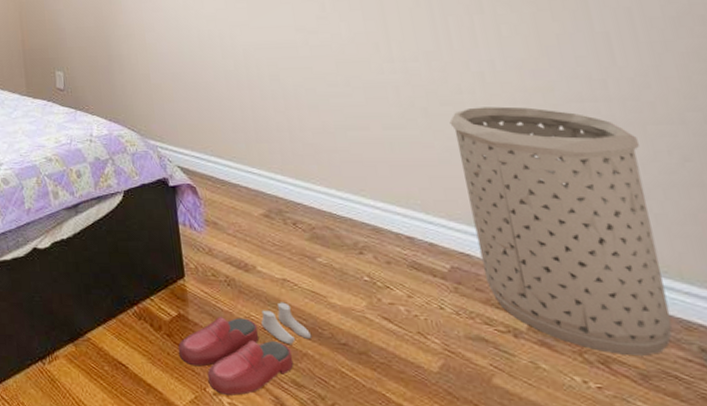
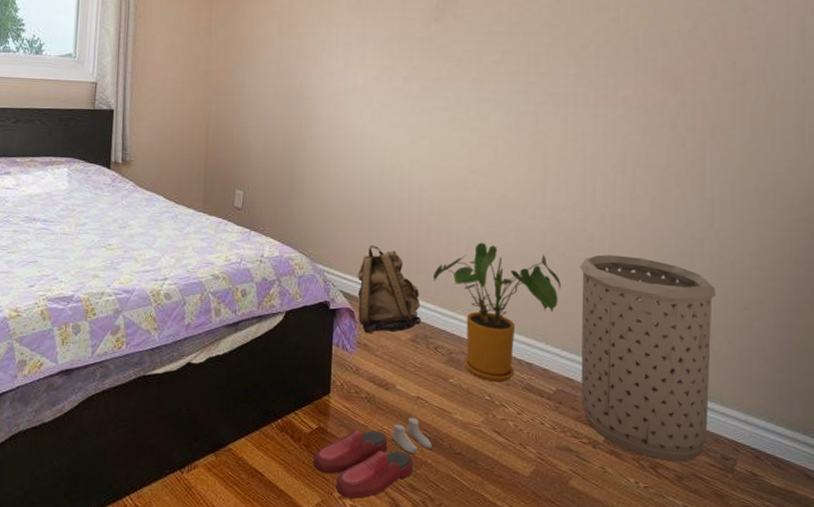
backpack: none [193,115,272,211] -> present [357,244,421,334]
house plant: none [276,104,431,260] -> present [432,242,561,382]

